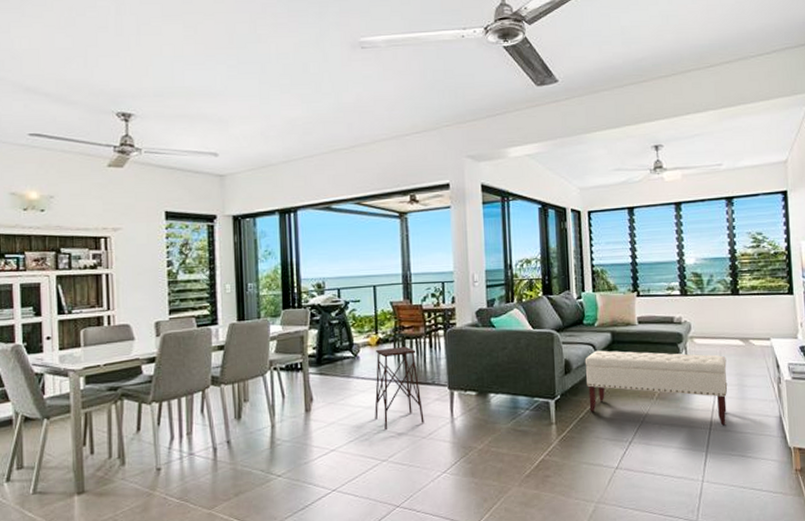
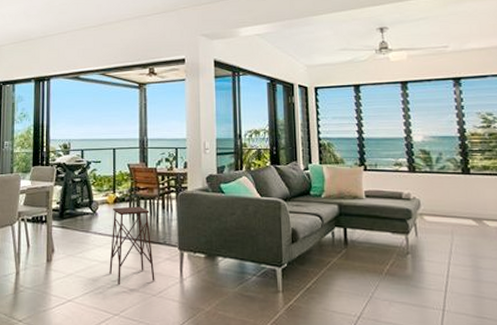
bench: present [584,350,728,426] -> none [311,221,461,308]

